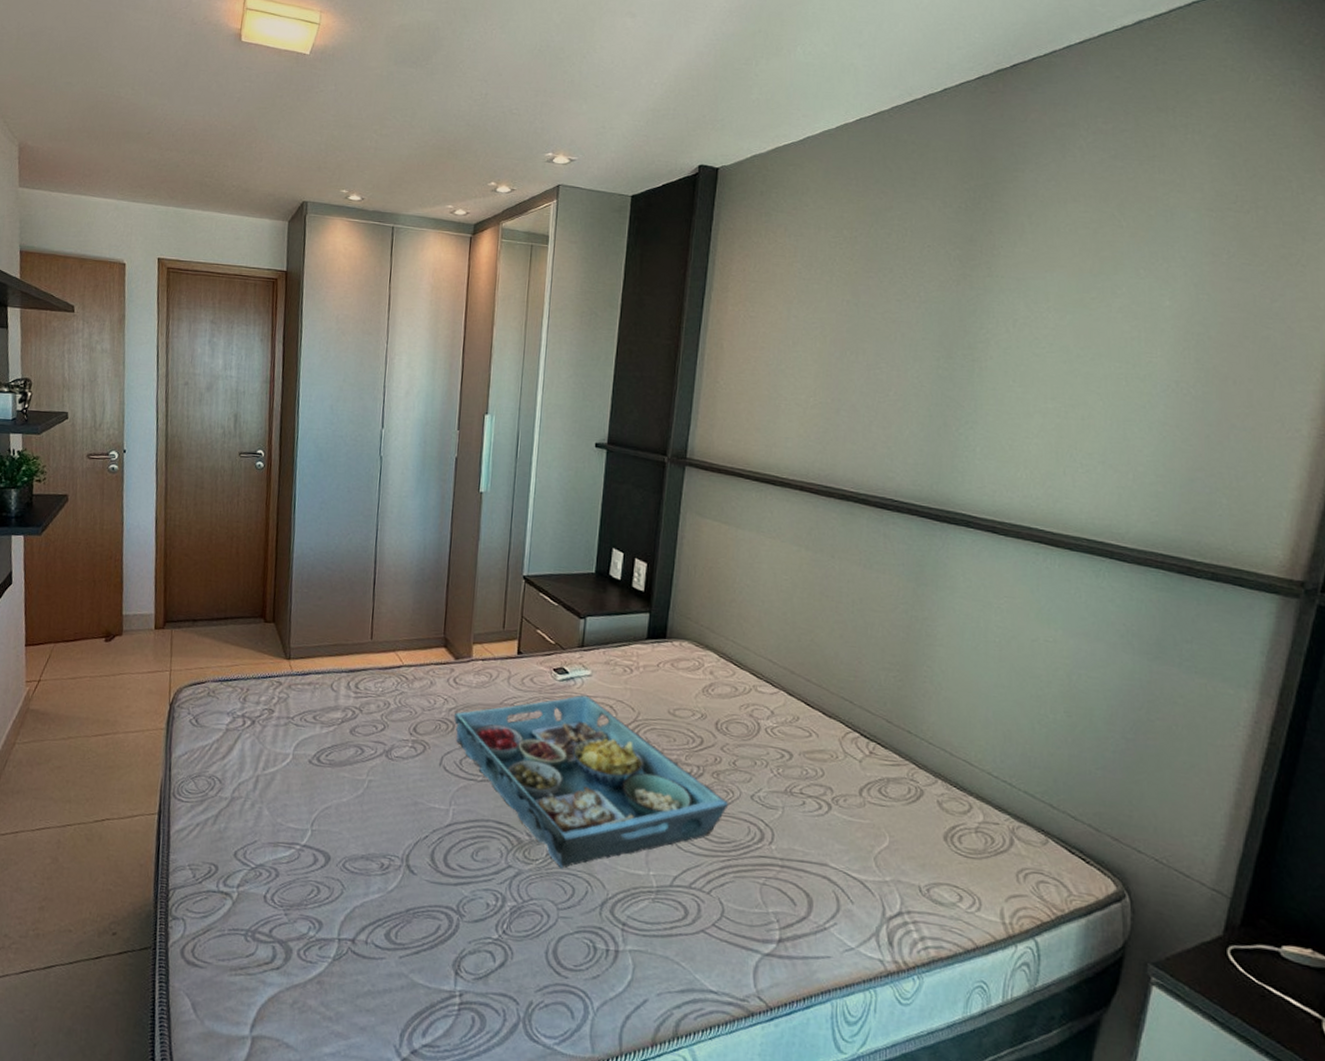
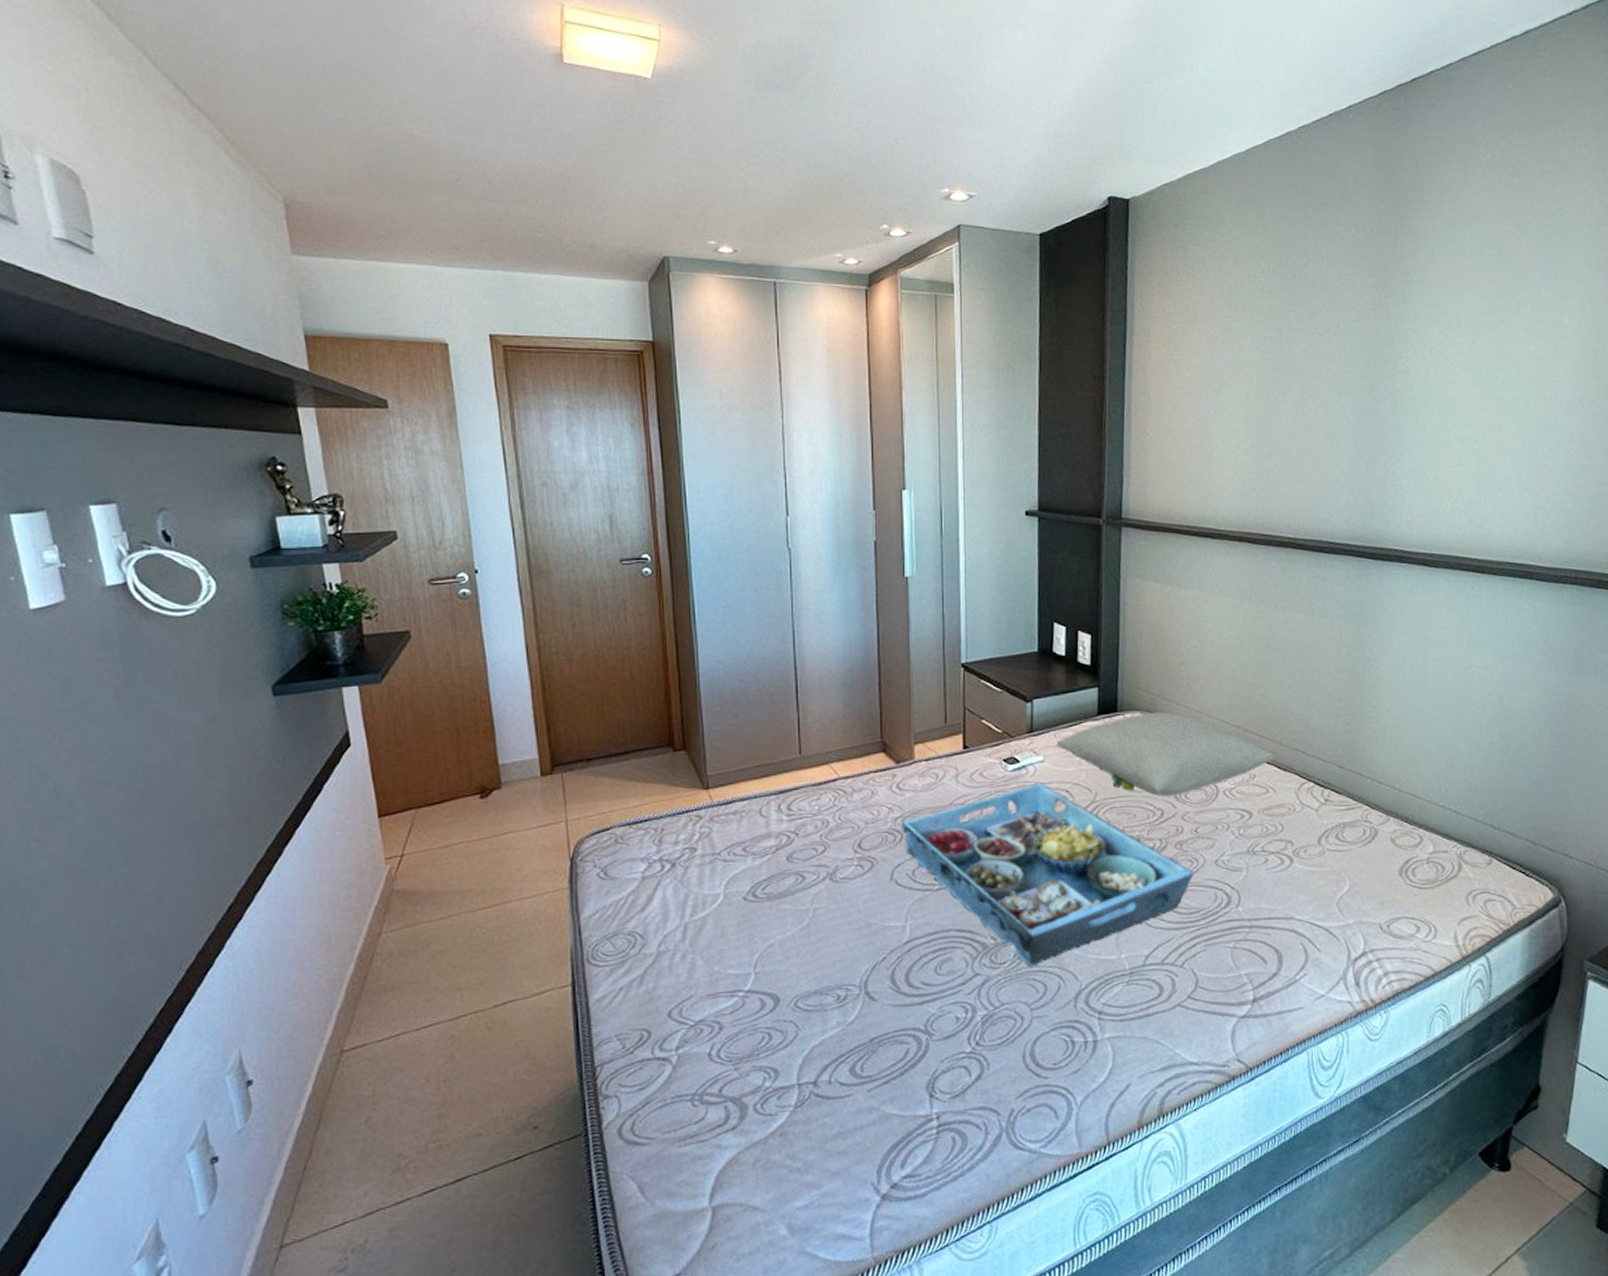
pillow: none [604,642,820,727] -> present [1056,711,1275,796]

